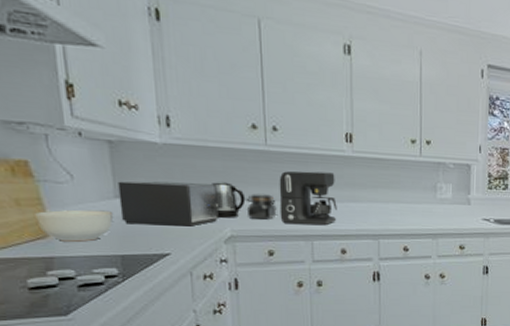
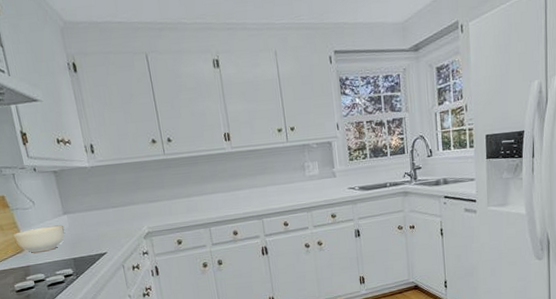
toaster: present [118,181,220,227] -> none [64,193,137,234]
kettle: present [212,182,246,218] -> none [129,189,155,219]
jar: present [246,194,277,219] -> none [155,194,180,216]
coffee maker: present [279,171,337,226] -> none [177,168,226,217]

